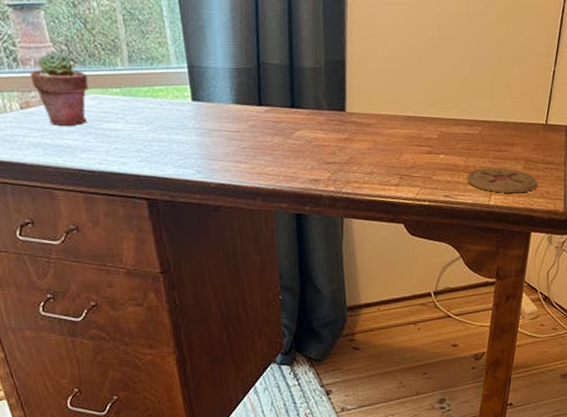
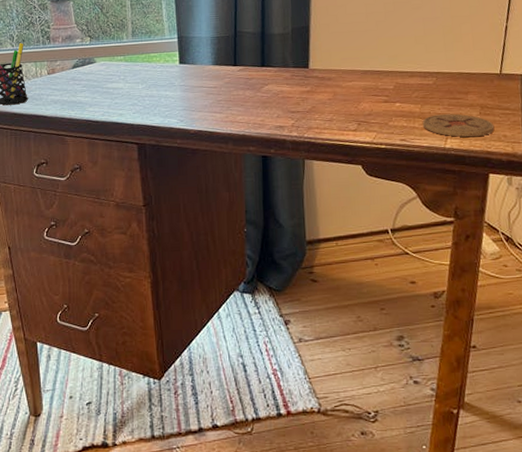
potted succulent: present [30,50,89,126] -> none [58,30,100,86]

